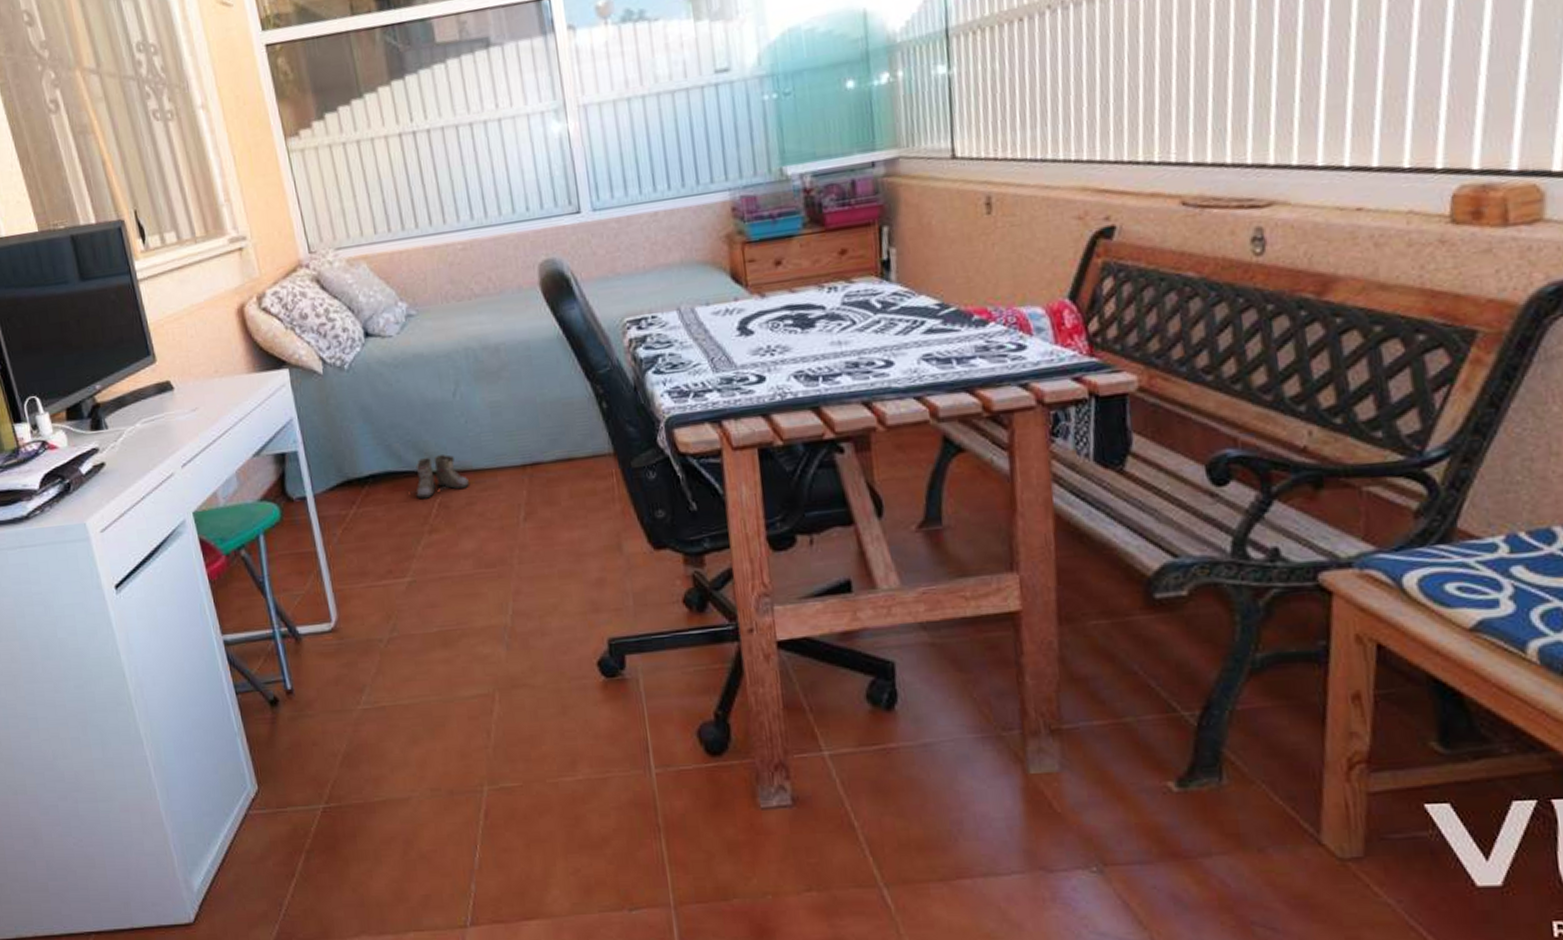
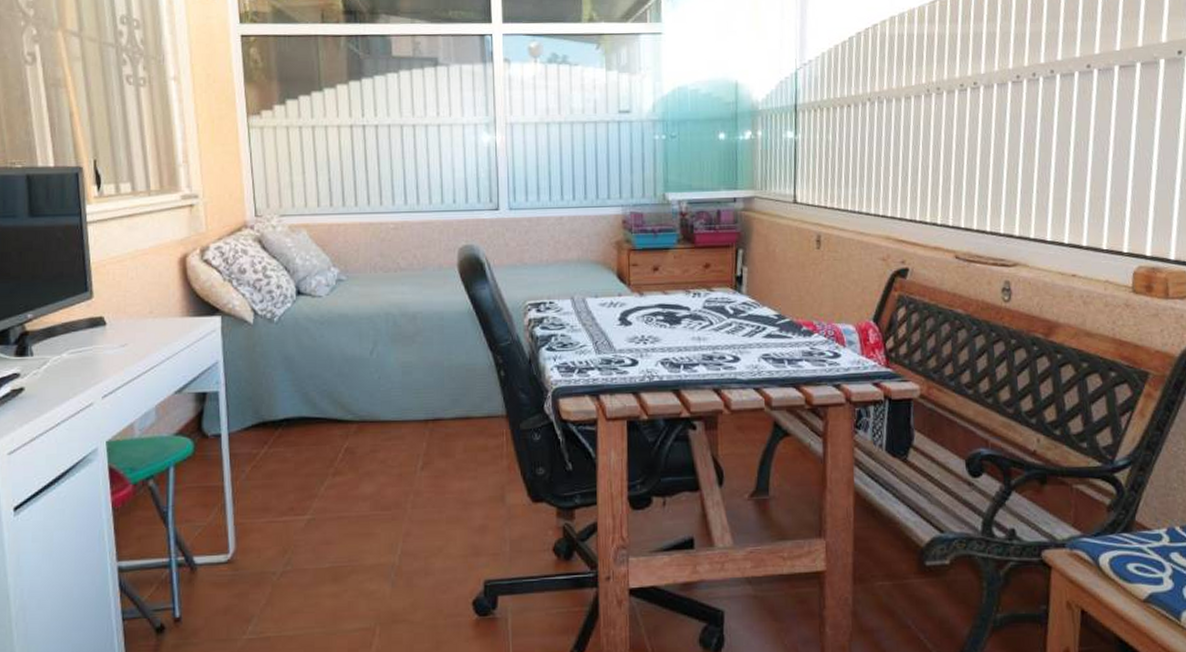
boots: present [411,454,469,500] -> none [321,405,375,444]

